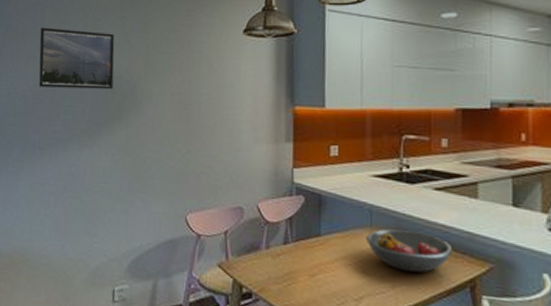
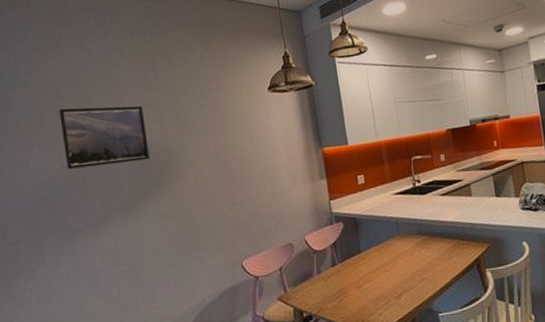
fruit bowl: present [366,229,453,273] -> none [397,231,461,265]

